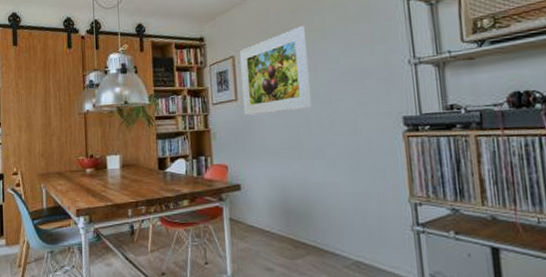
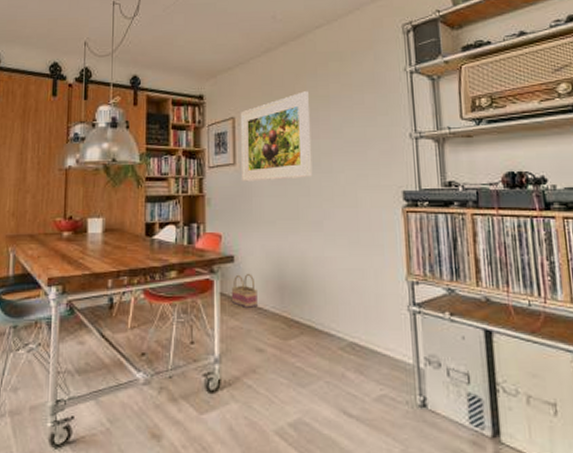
basket: none [239,201,265,231] -> present [231,274,258,308]

